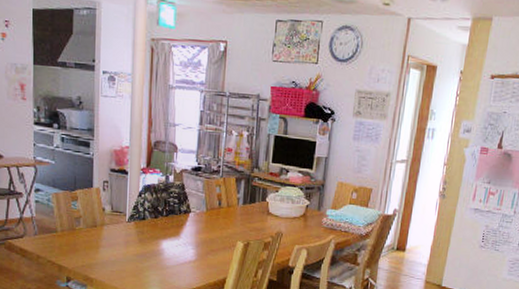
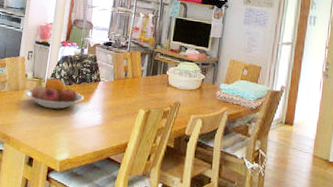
fruit bowl: none [104,210,173,246] -> present [25,77,84,109]

